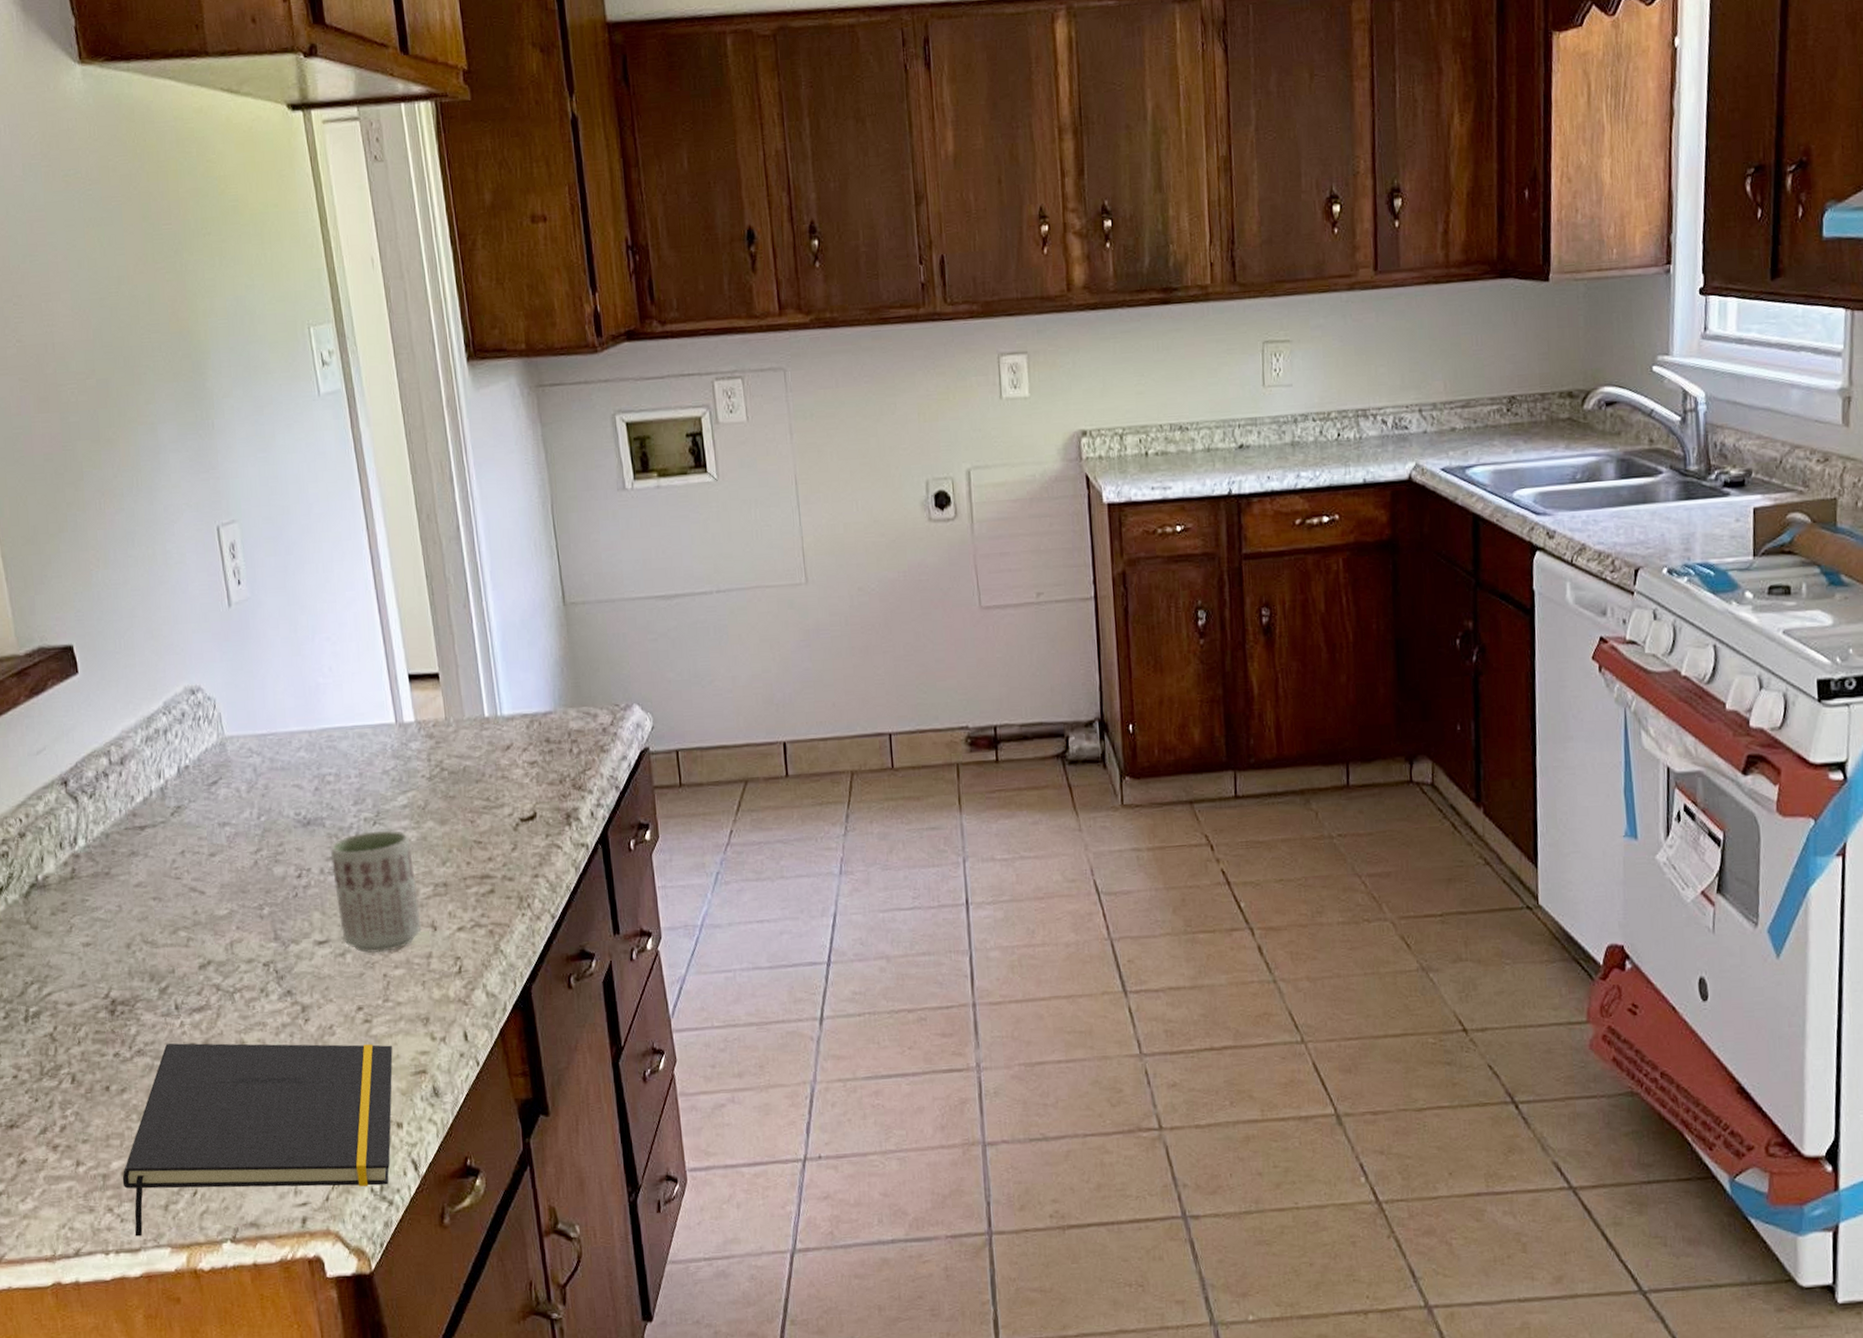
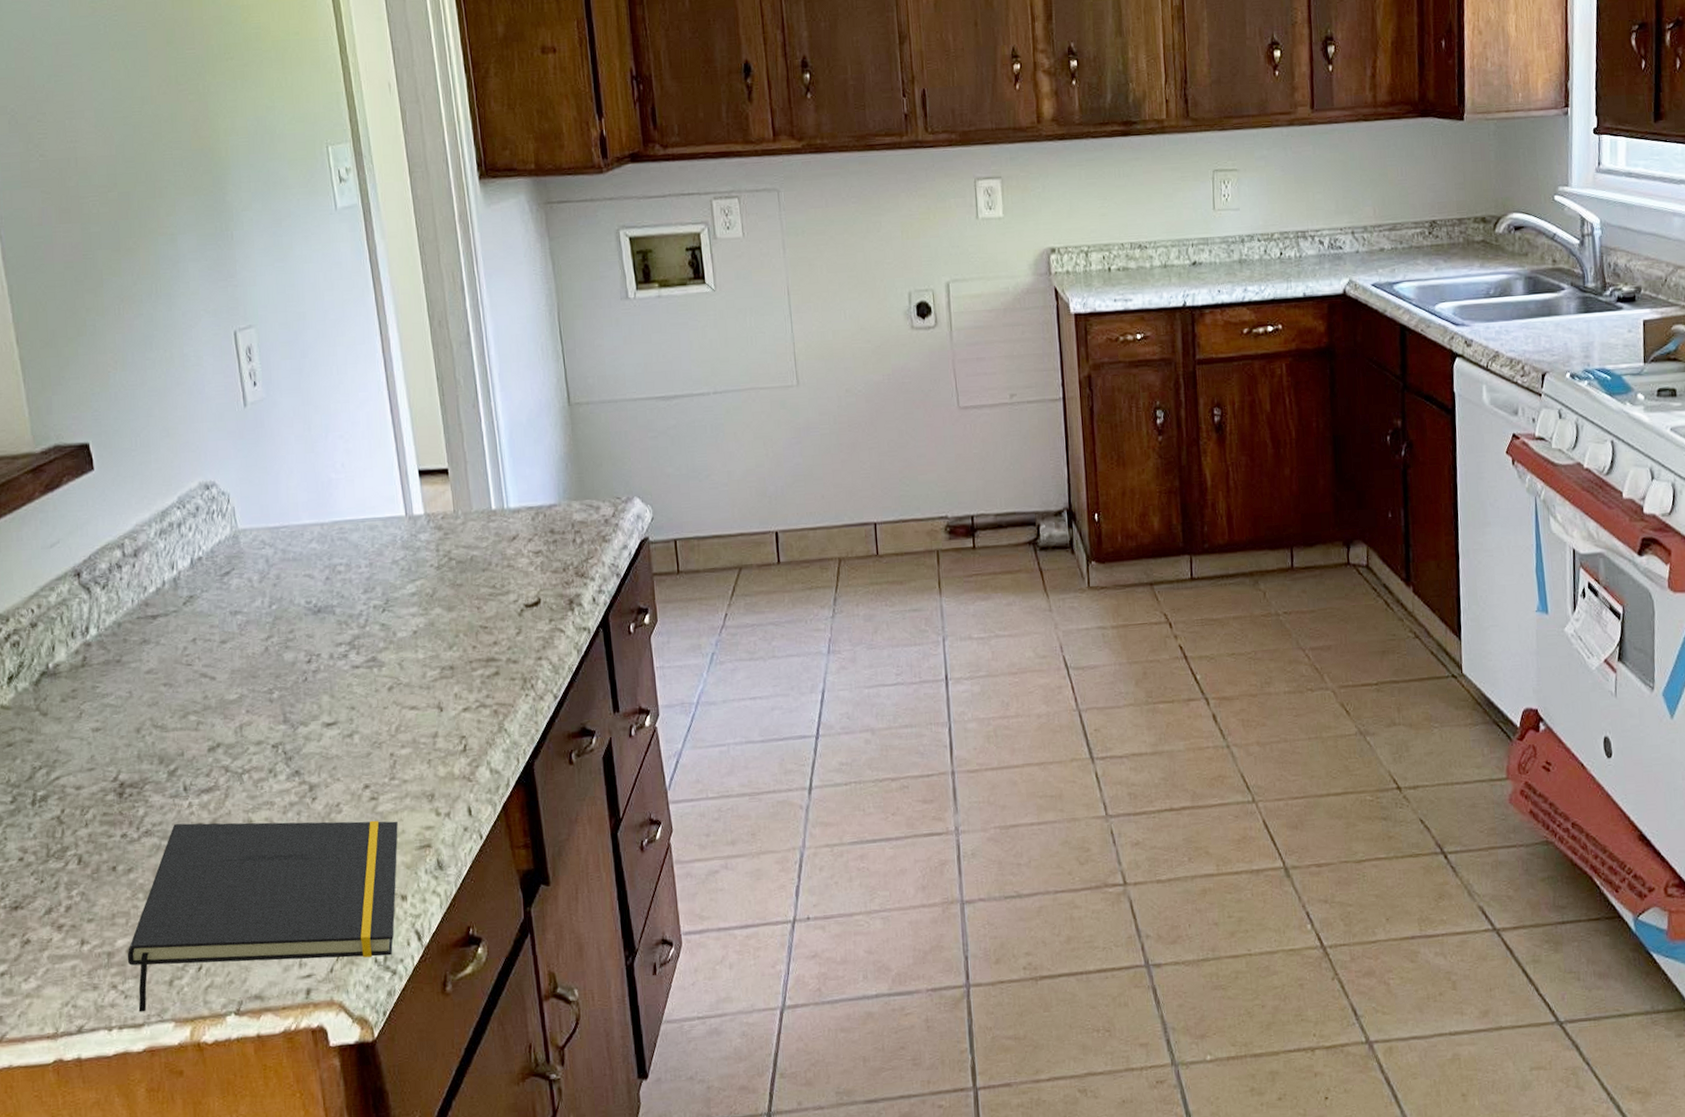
cup: present [330,830,422,953] -> none [339,616,428,734]

